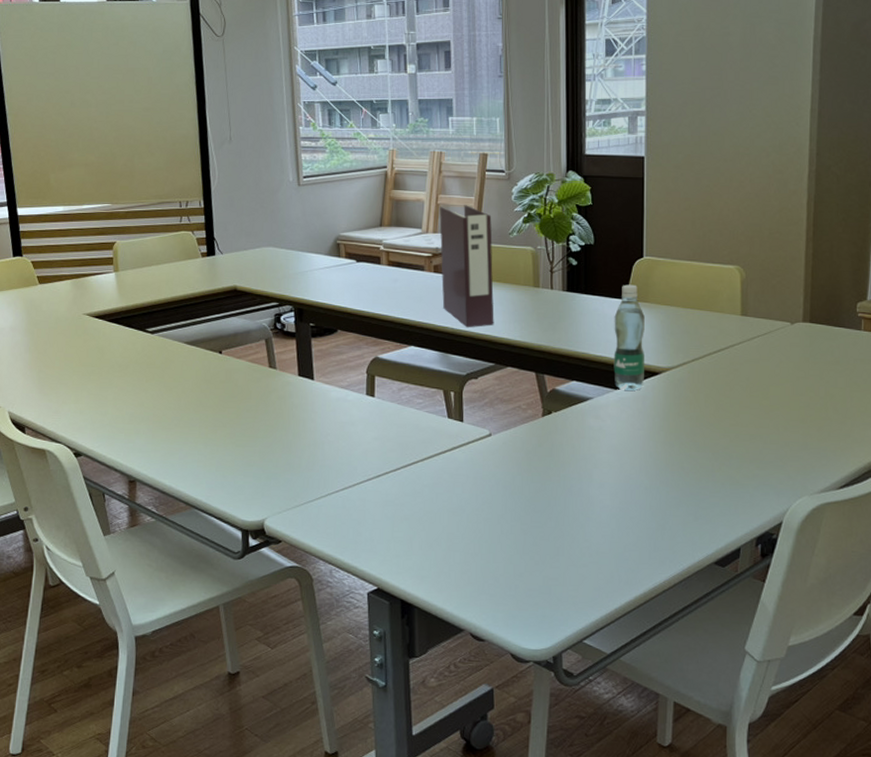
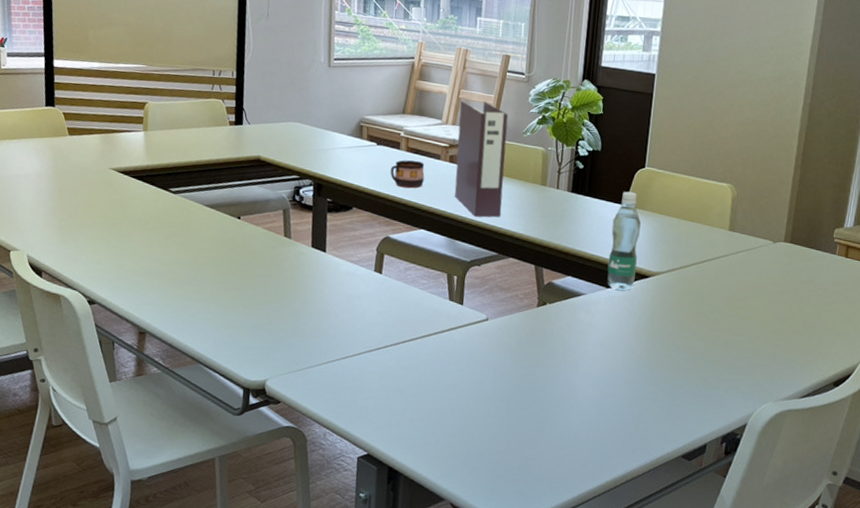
cup: none [373,275,409,304] -> present [390,160,425,189]

